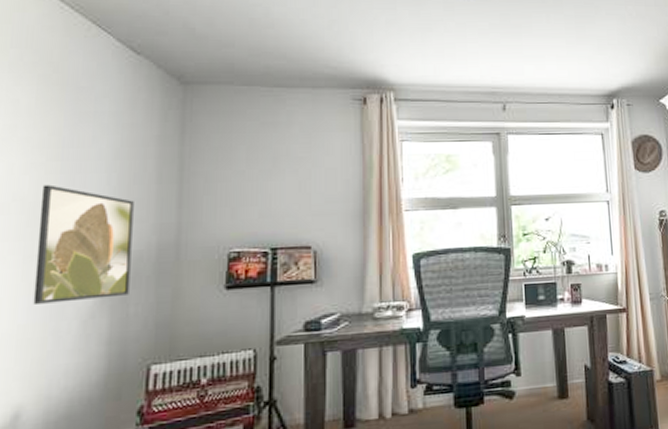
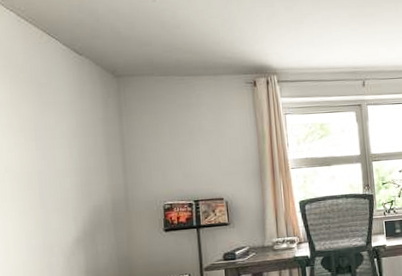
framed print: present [33,184,134,304] -> none [24,159,96,246]

